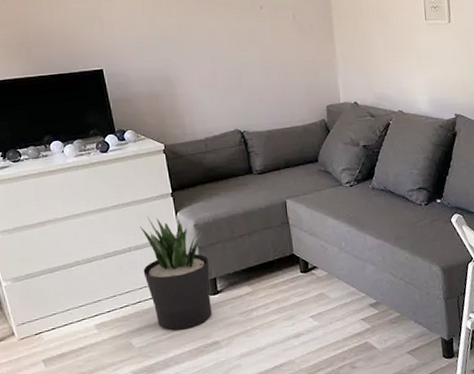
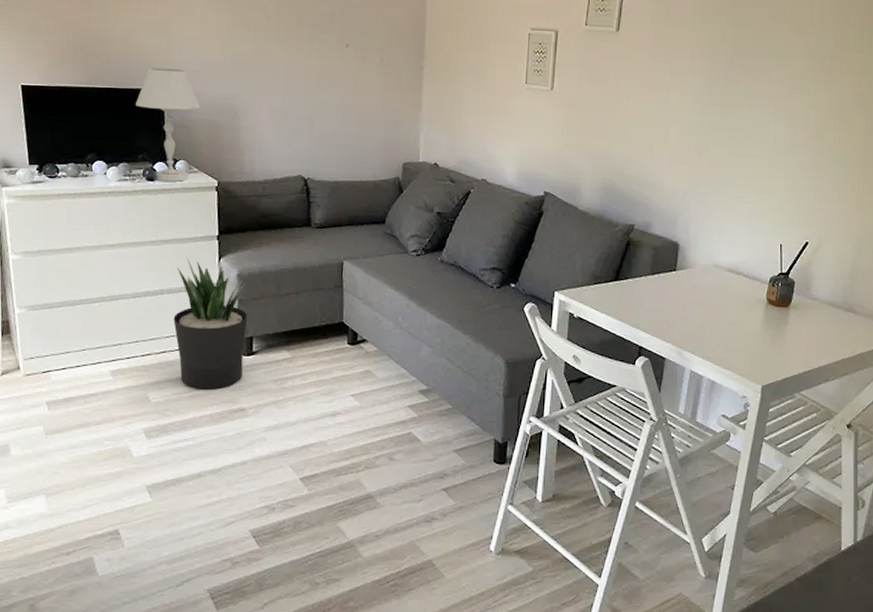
table lamp: none [80,49,139,152] -> present [135,67,201,183]

